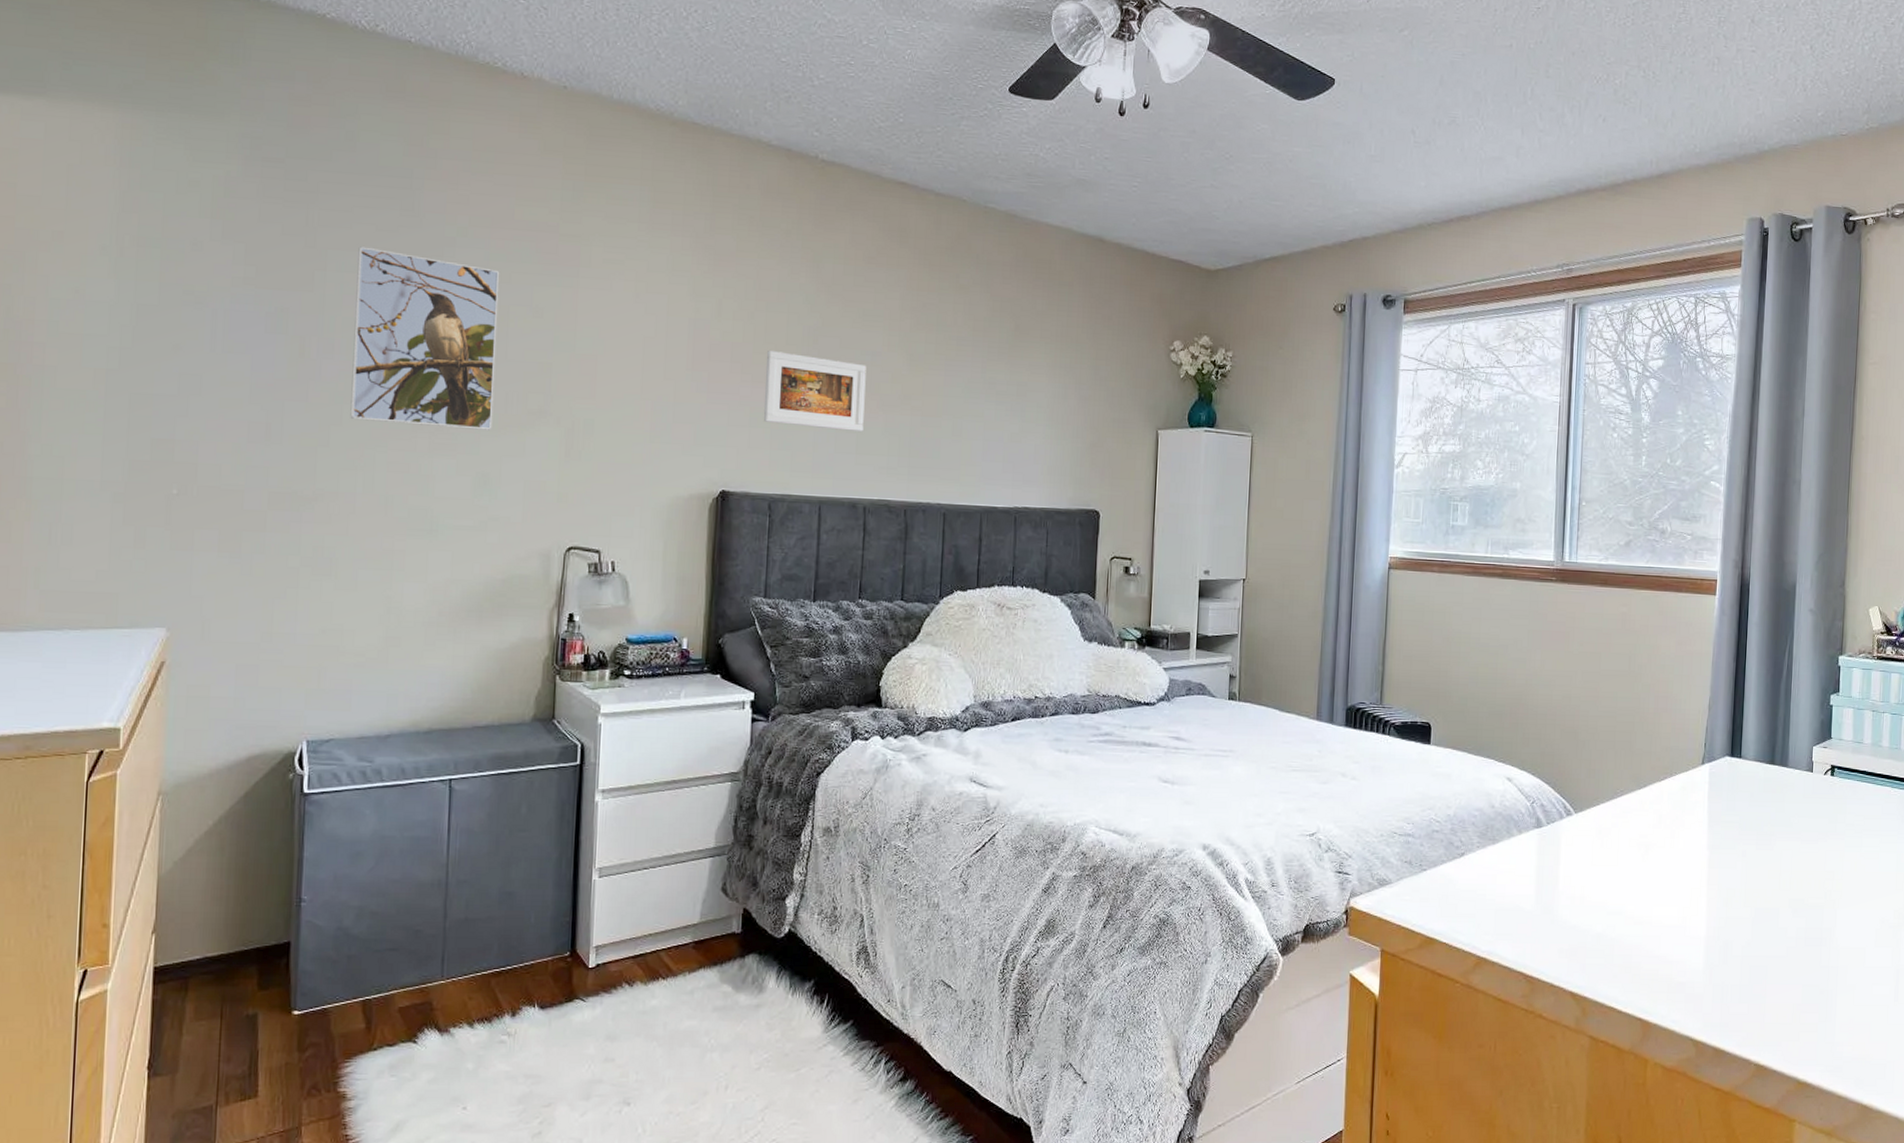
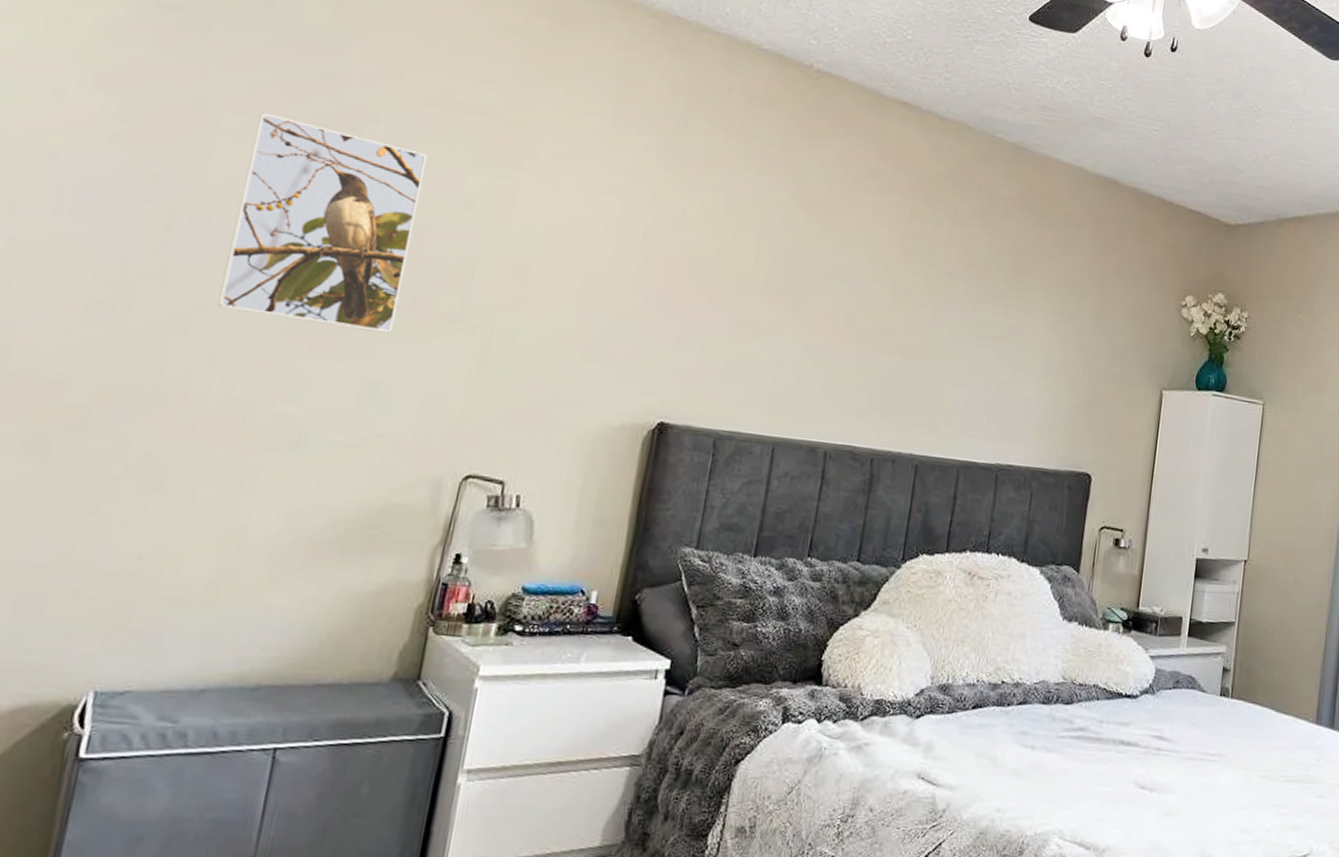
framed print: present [763,350,867,432] -> none [718,268,844,367]

